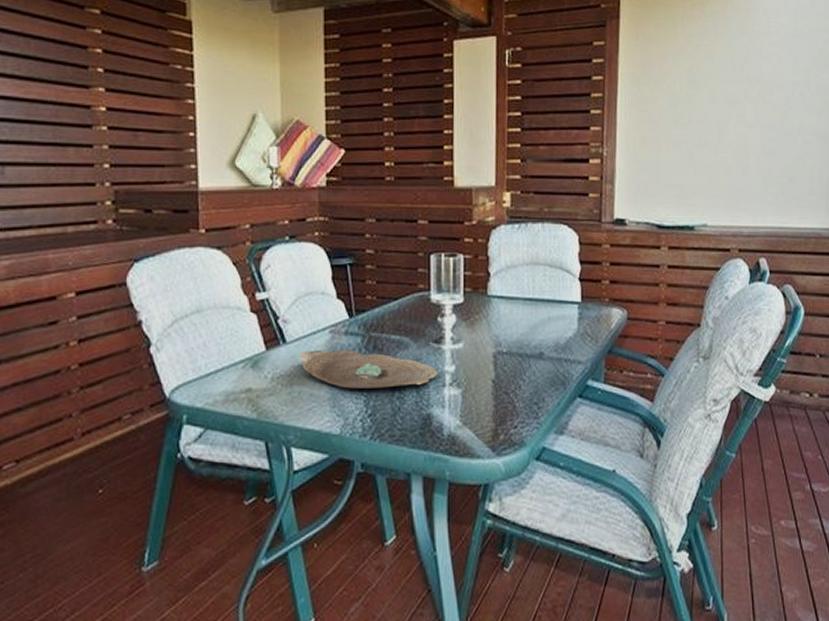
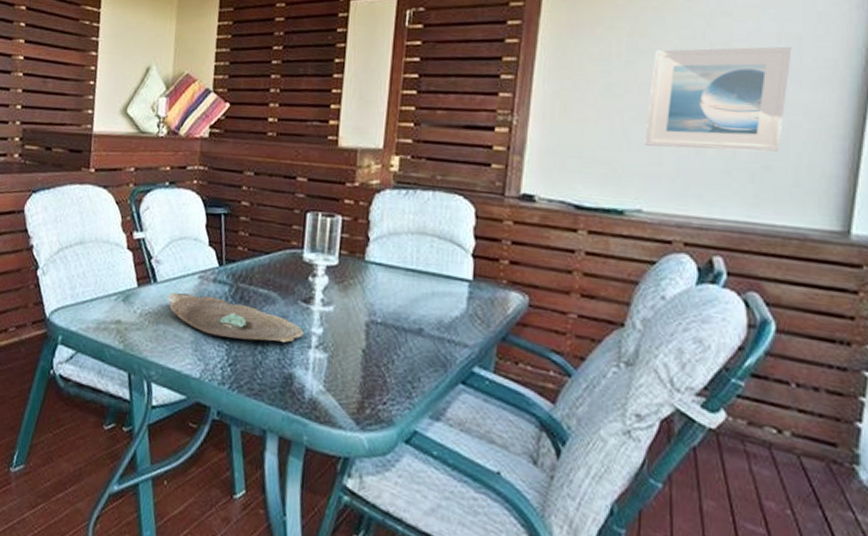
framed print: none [705,78,803,168] -> present [644,46,792,152]

